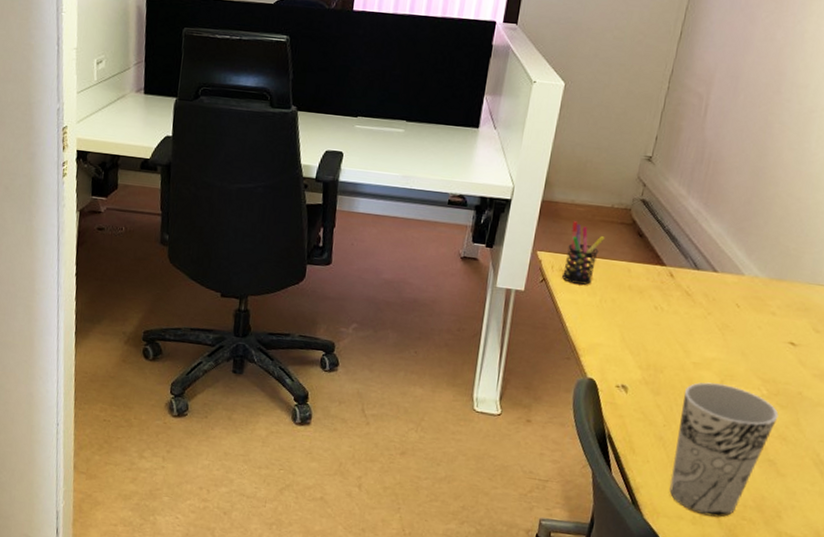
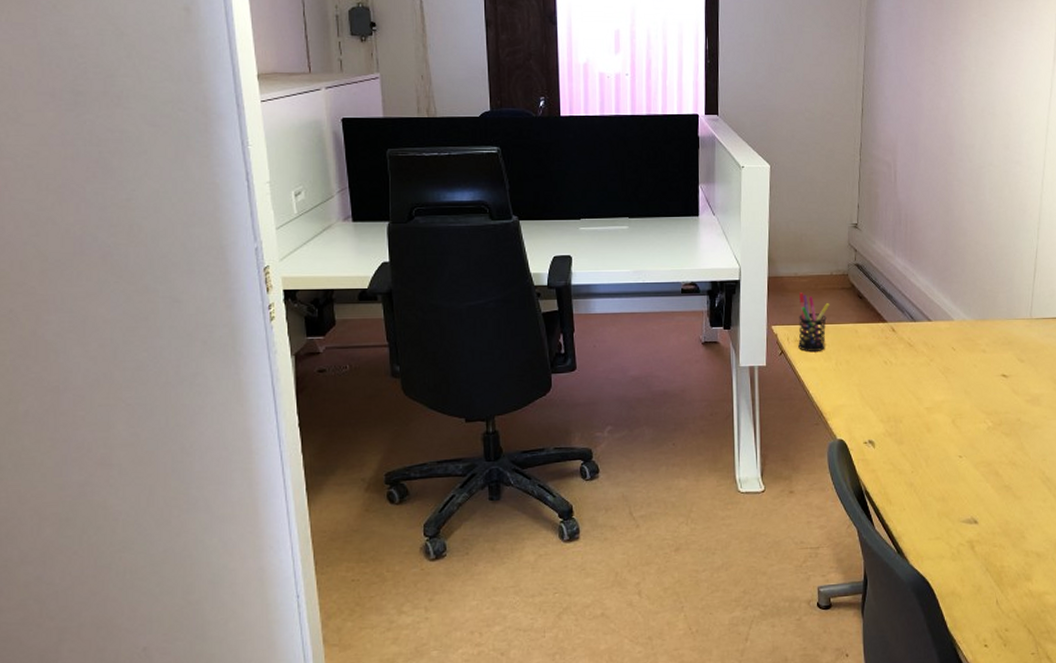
cup: present [669,382,779,517] -> none [923,422,1005,550]

